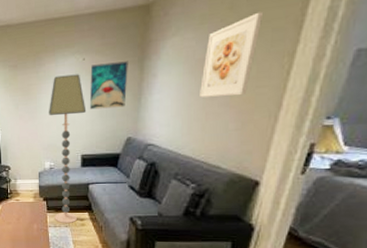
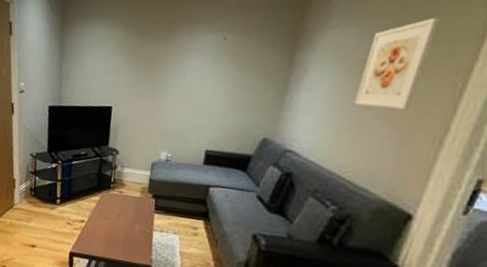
floor lamp: present [48,74,87,224] -> none [162,52,220,231]
wall art: present [89,61,128,110] -> none [223,46,277,102]

